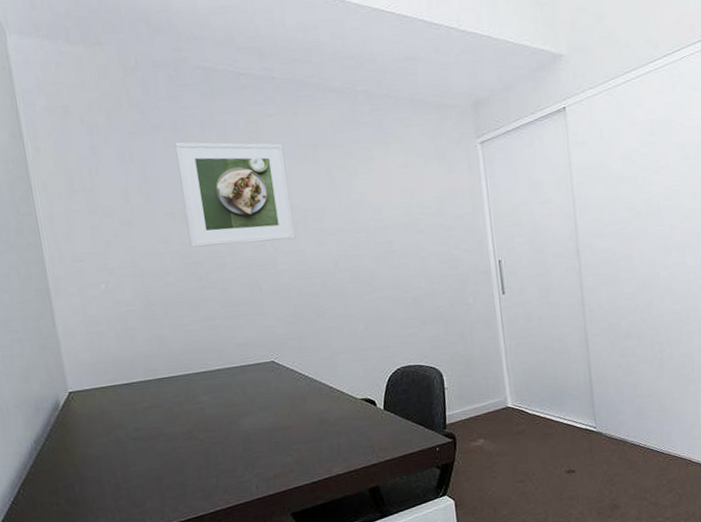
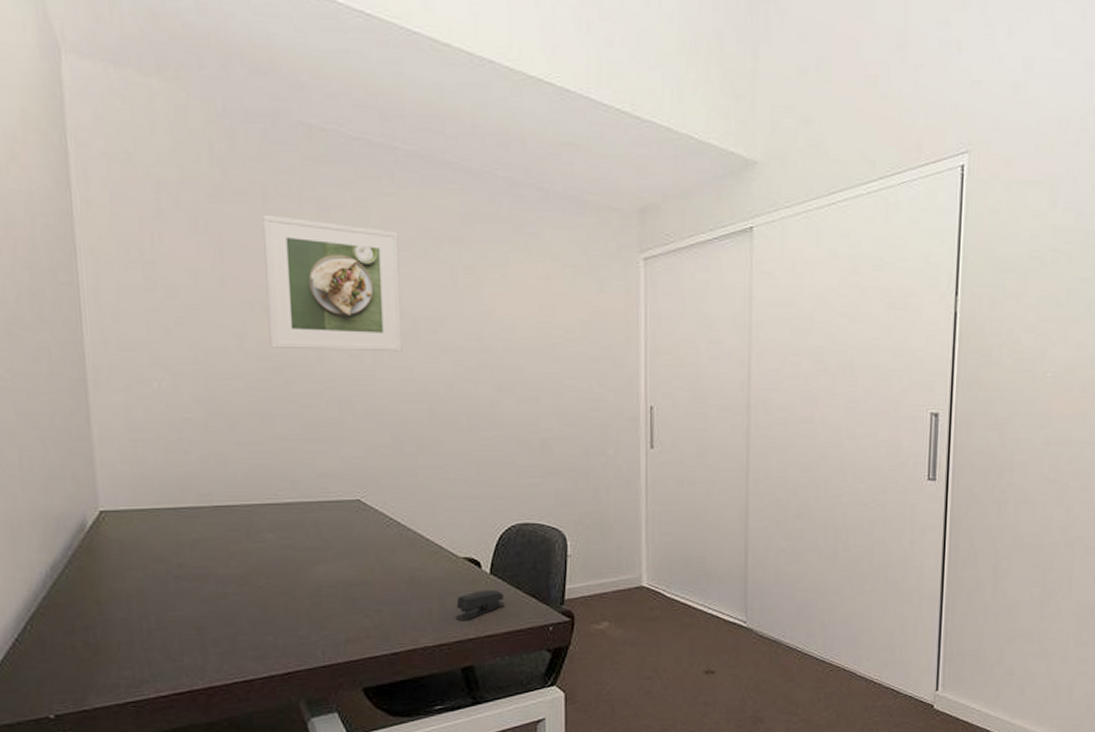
stapler: none [359,422,399,451] -> present [455,590,506,621]

